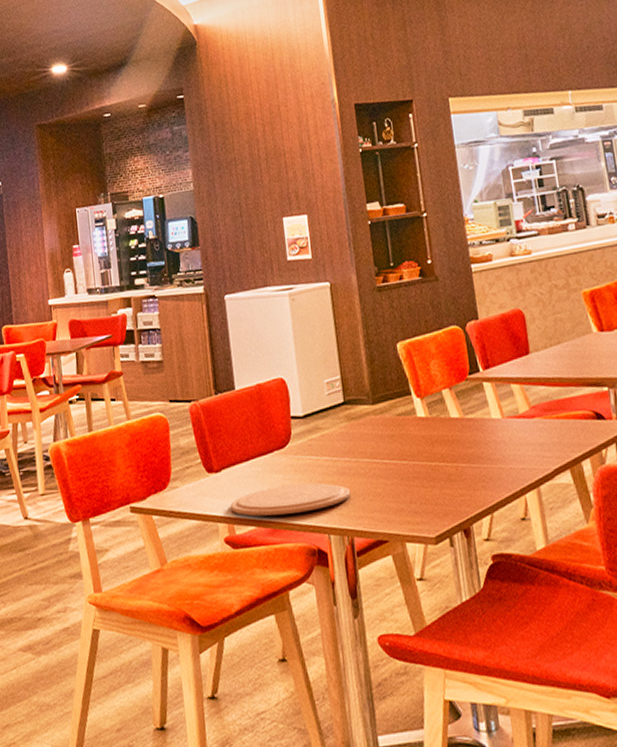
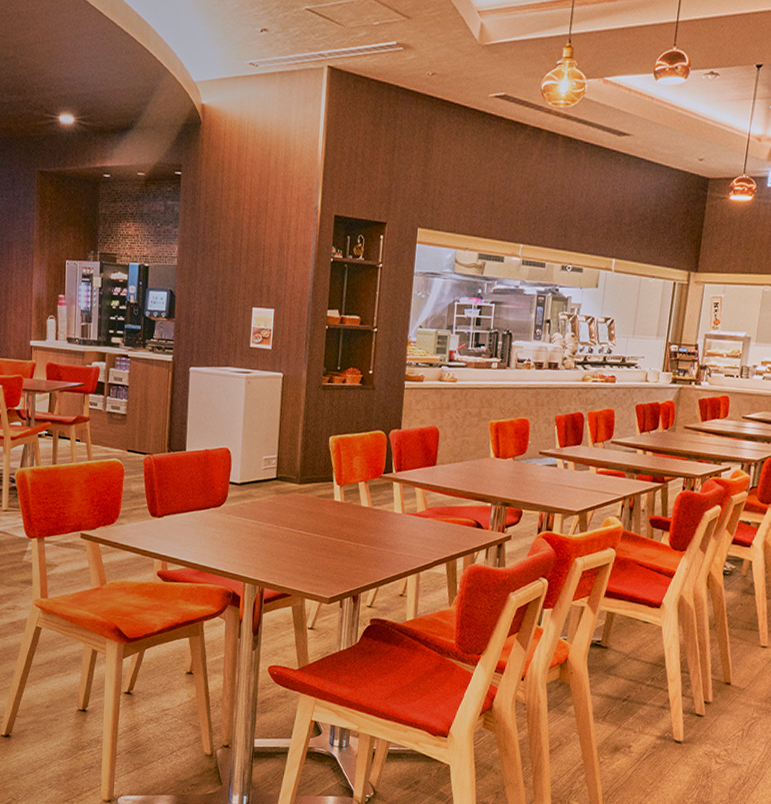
plate: present [230,483,351,517] -> none [167,537,268,562]

